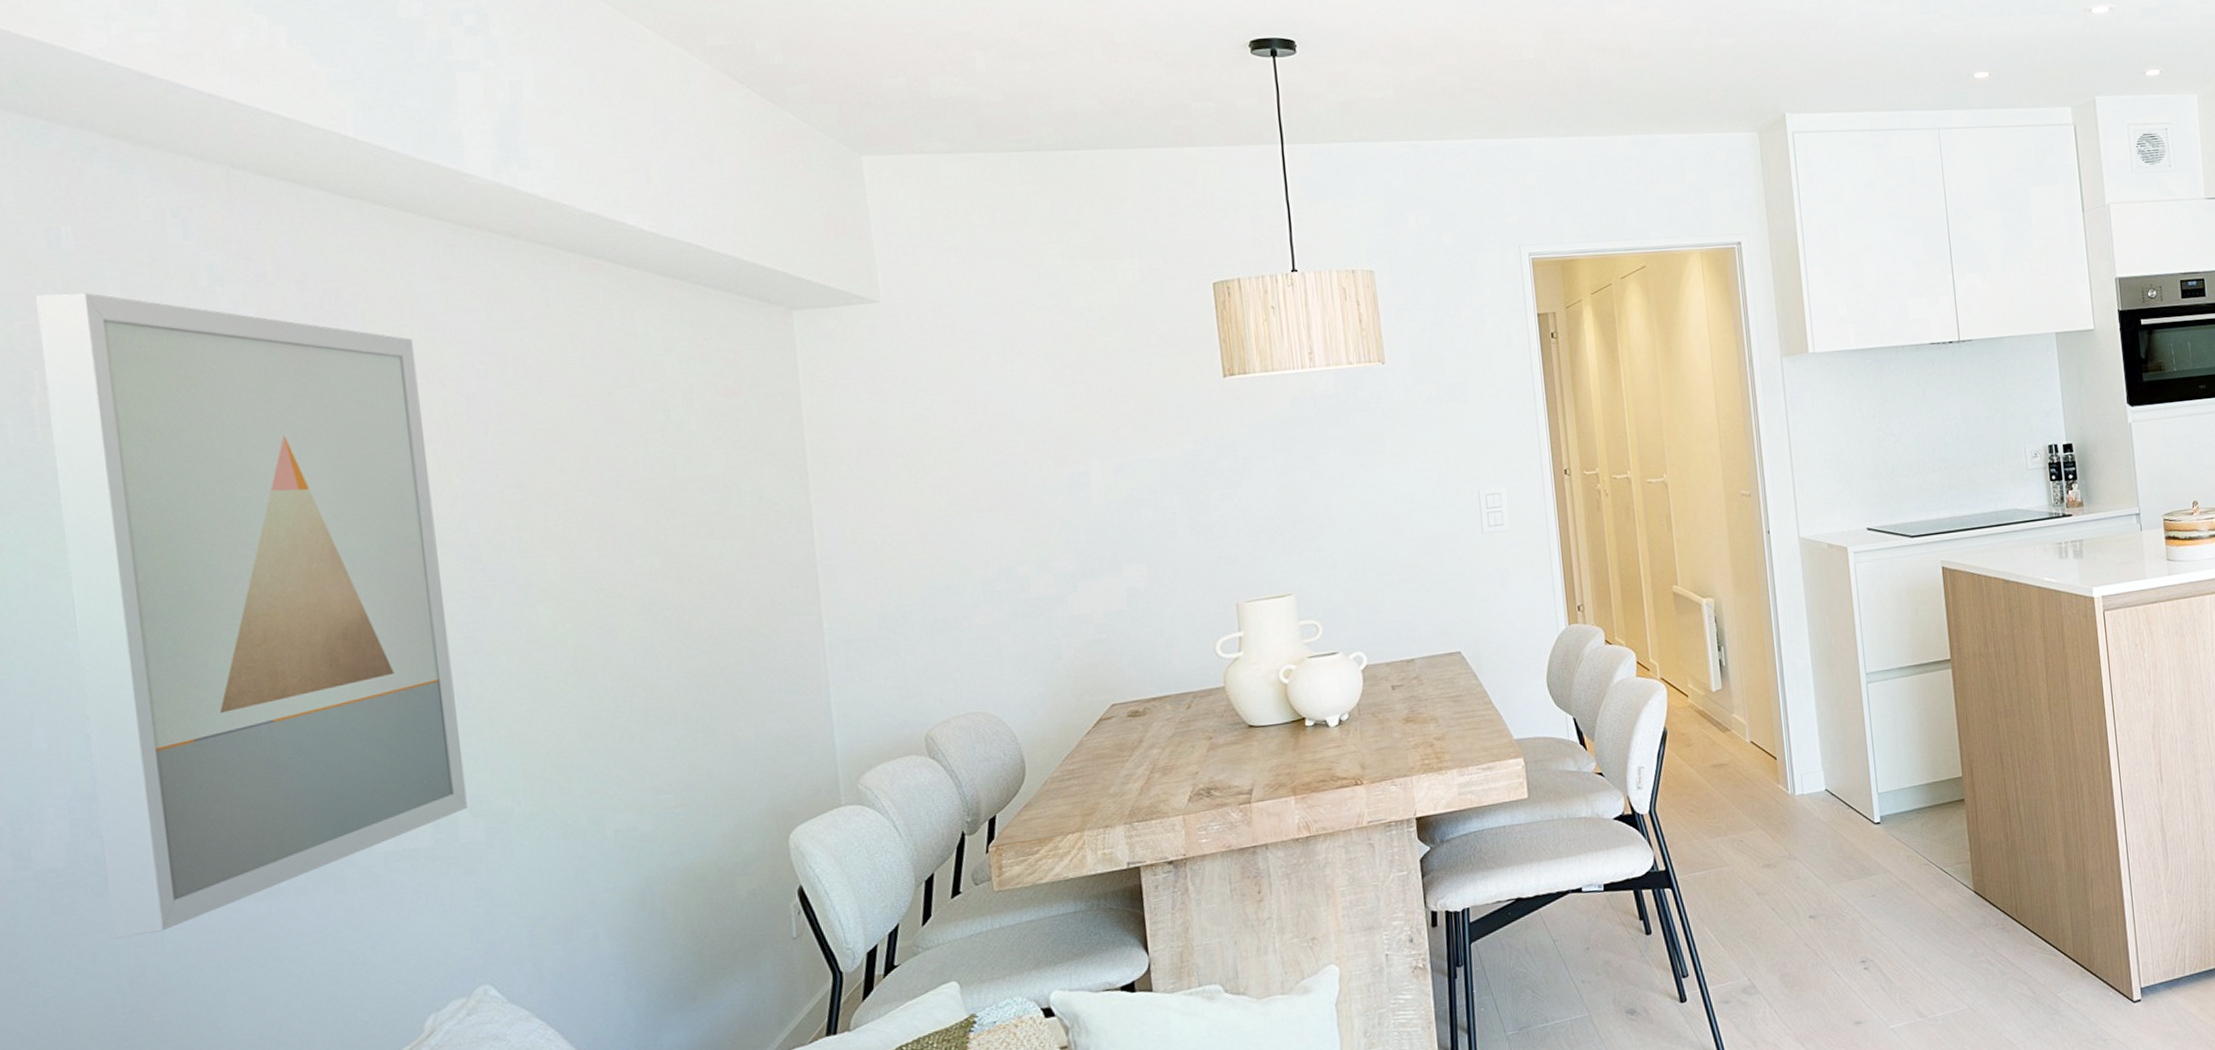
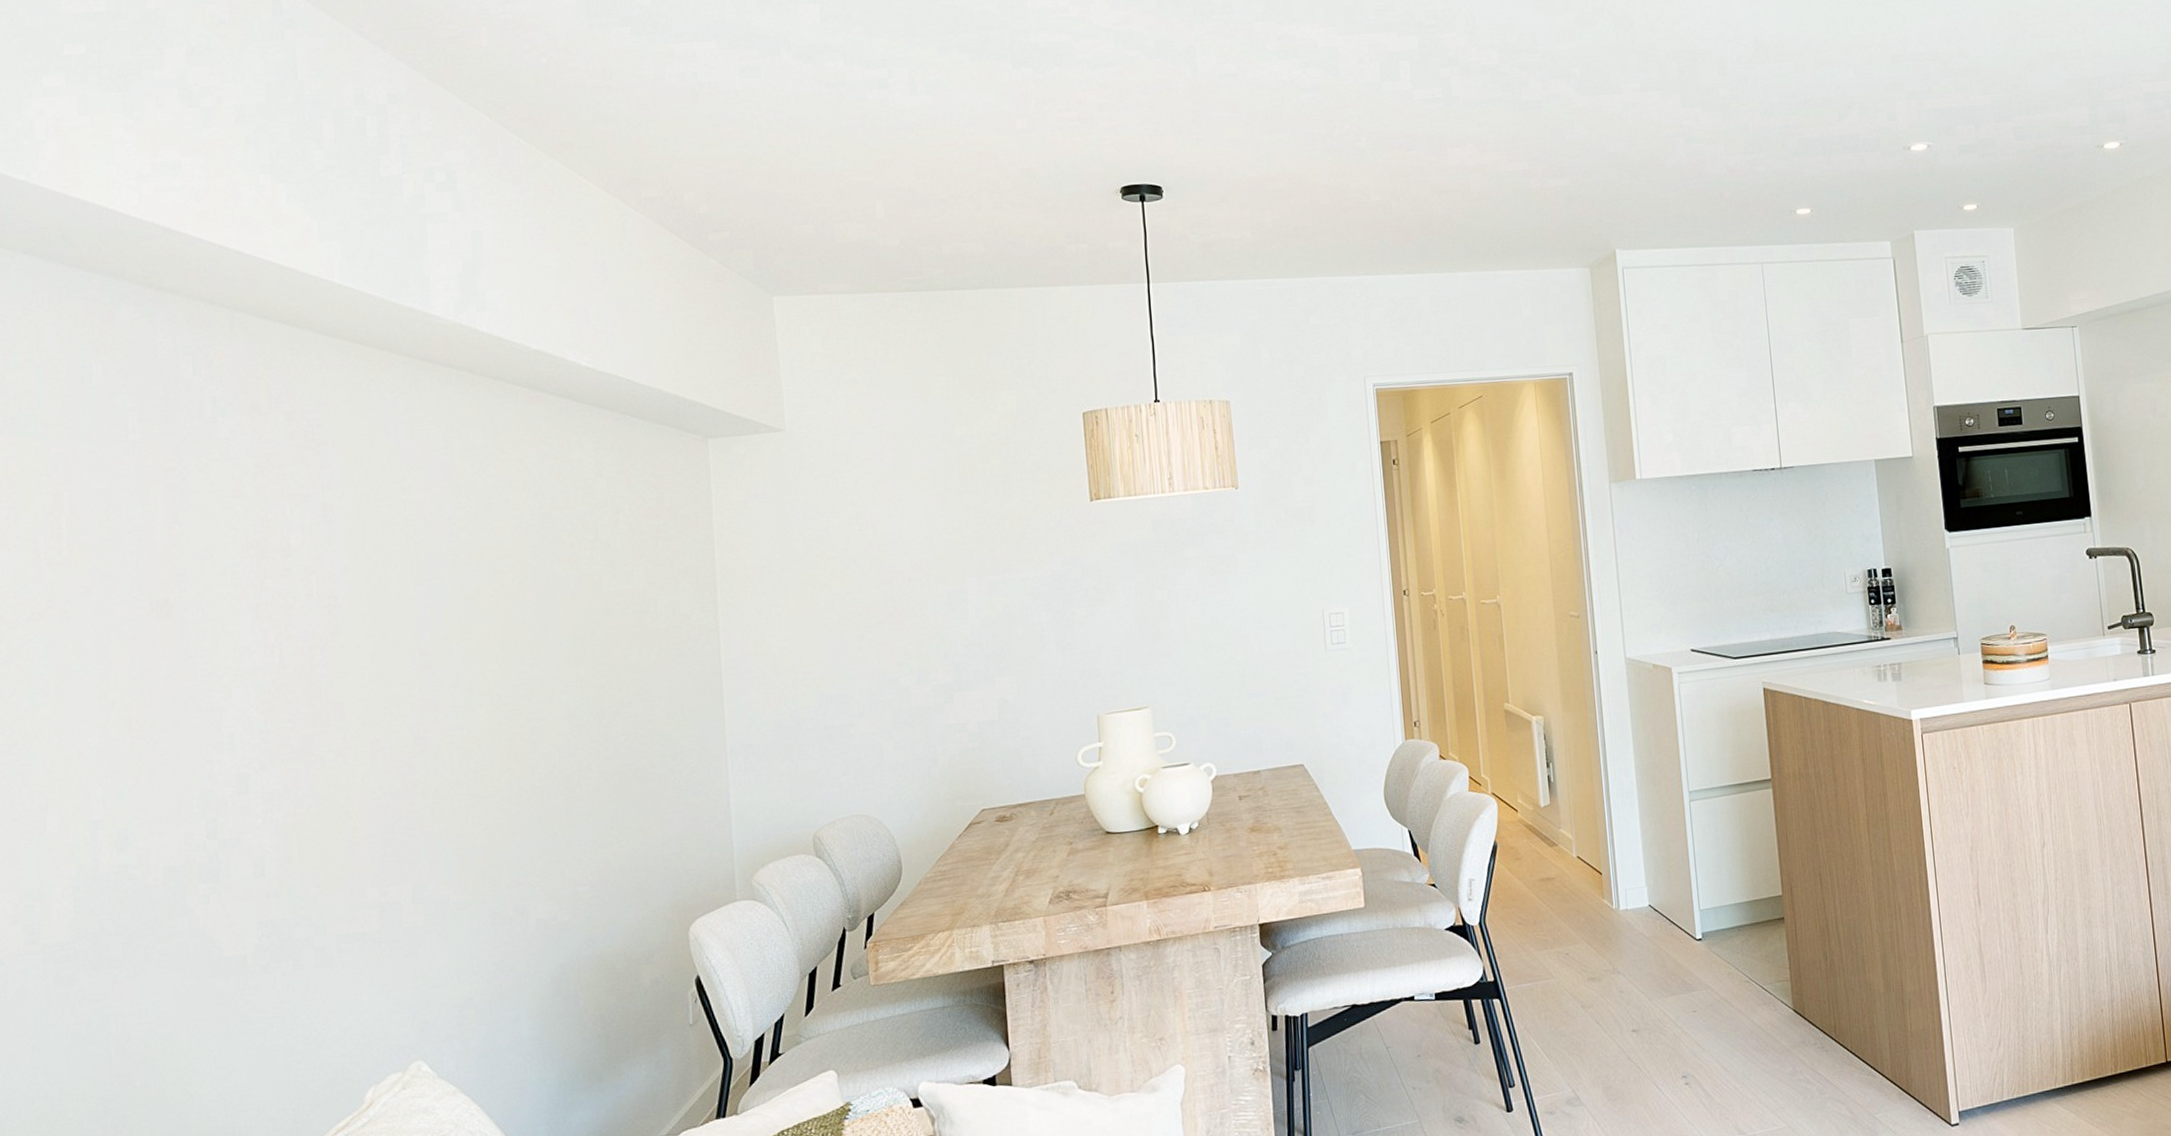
wall art: present [36,292,468,939] -> none [69,423,410,1009]

